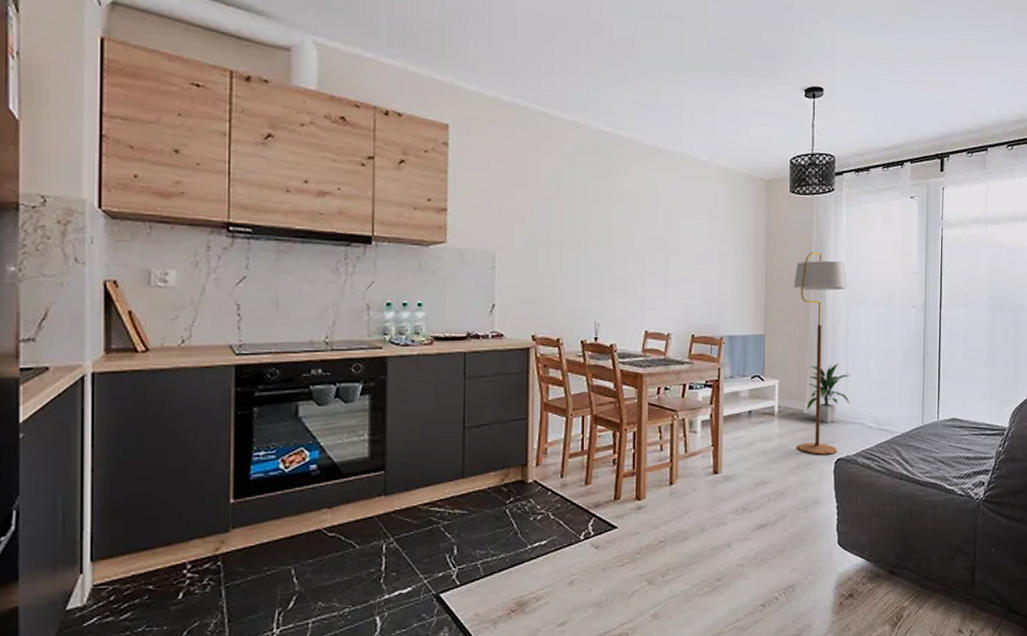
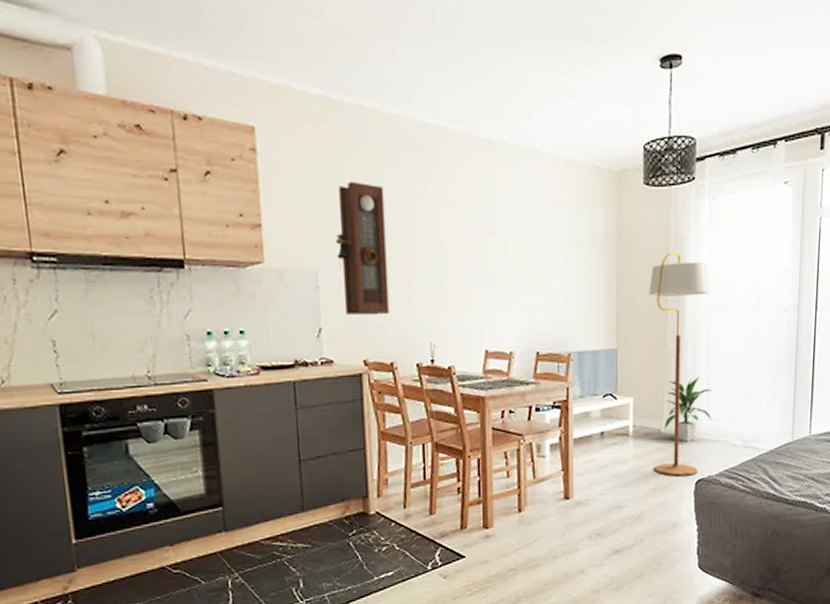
pendulum clock: none [513,175,561,295] -> present [335,181,390,316]

